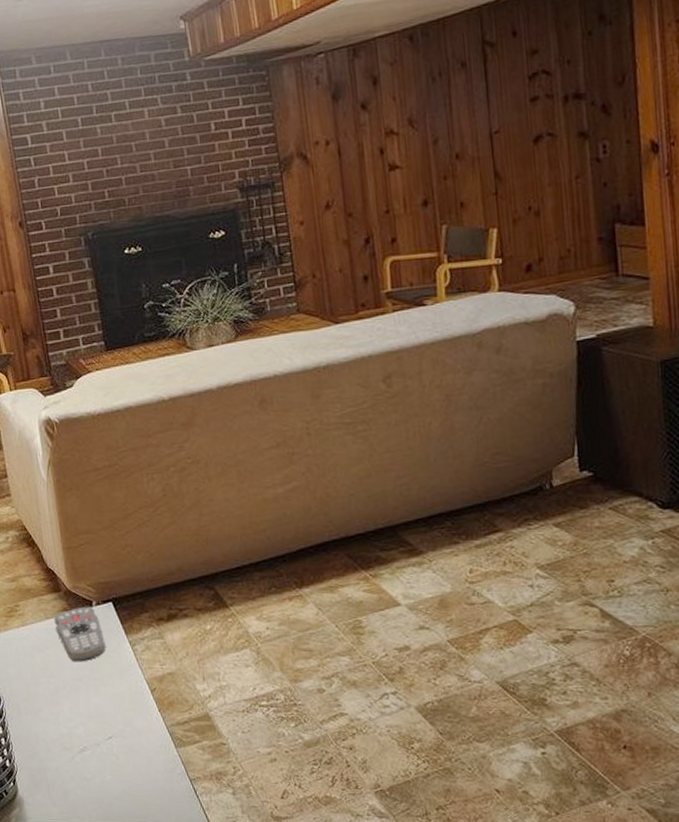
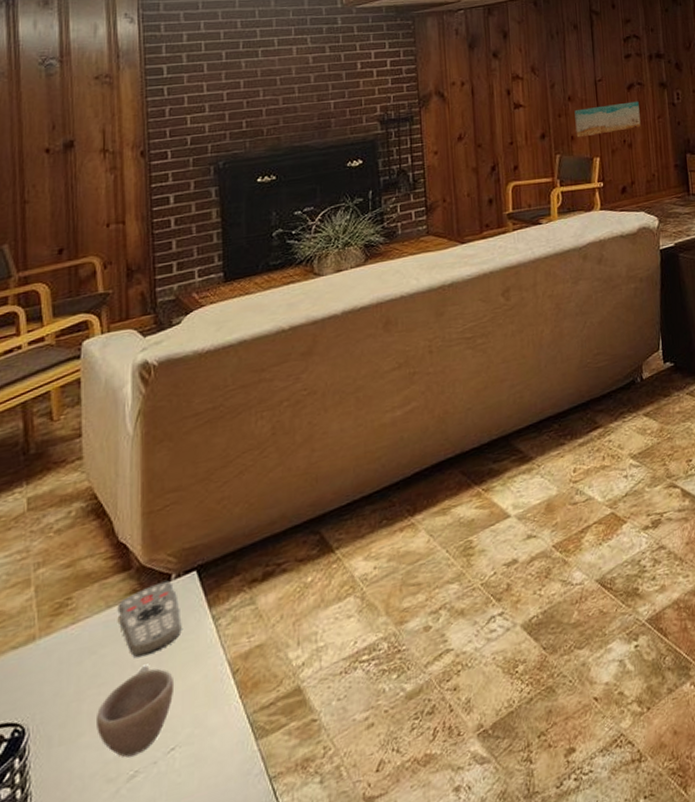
cup: none [50,670,106,735] -> present [97,665,175,758]
wall art: none [464,157,552,205] -> present [574,101,641,138]

